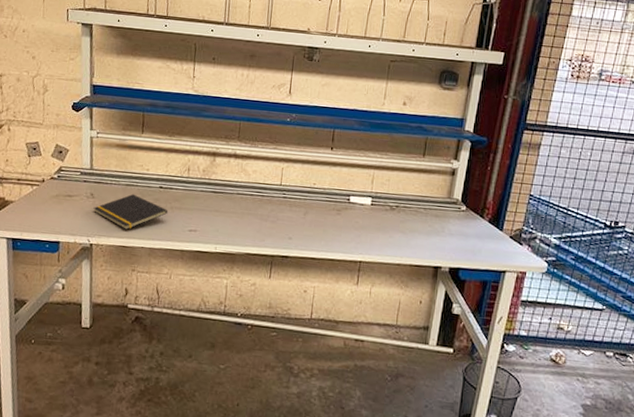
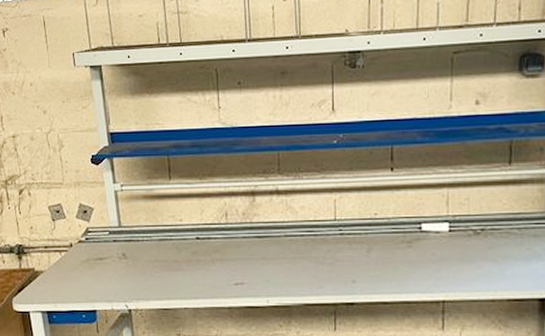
notepad: present [93,194,168,230] -> none [127,249,209,290]

